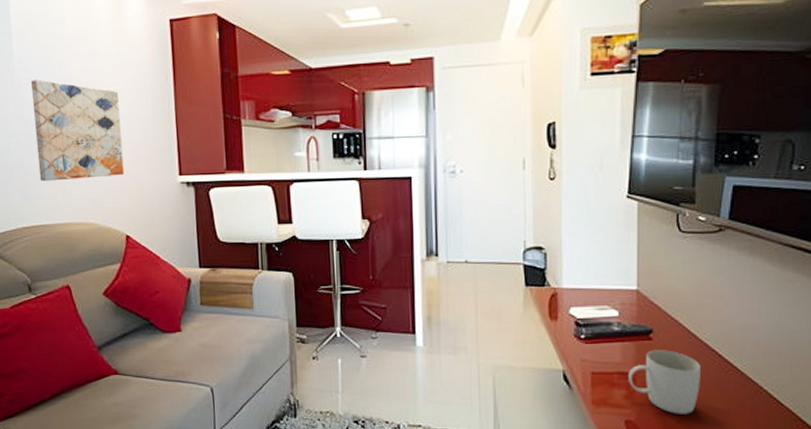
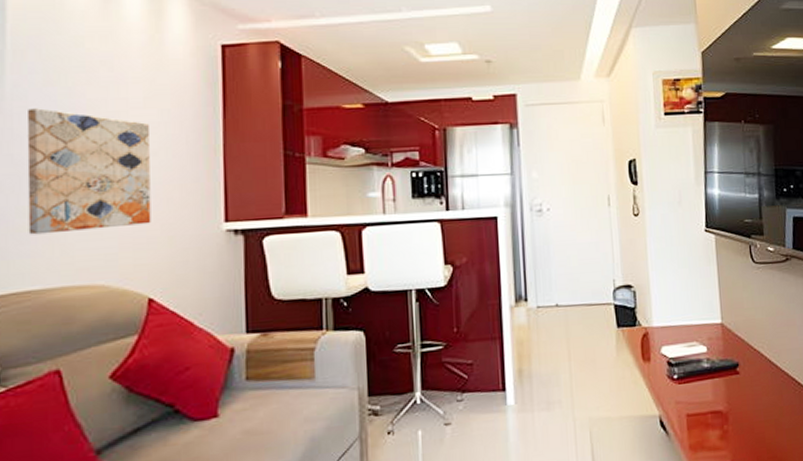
mug: present [629,350,701,414] -> none [721,382,786,450]

